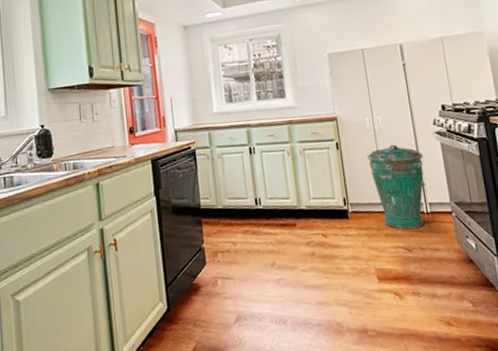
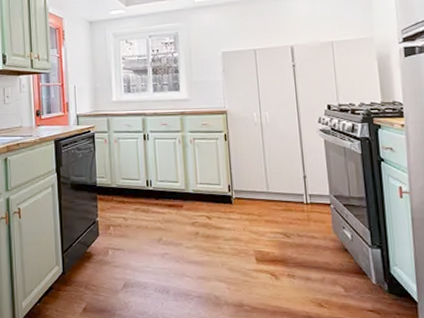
trash can: present [366,144,424,230] -> none [252,139,307,217]

